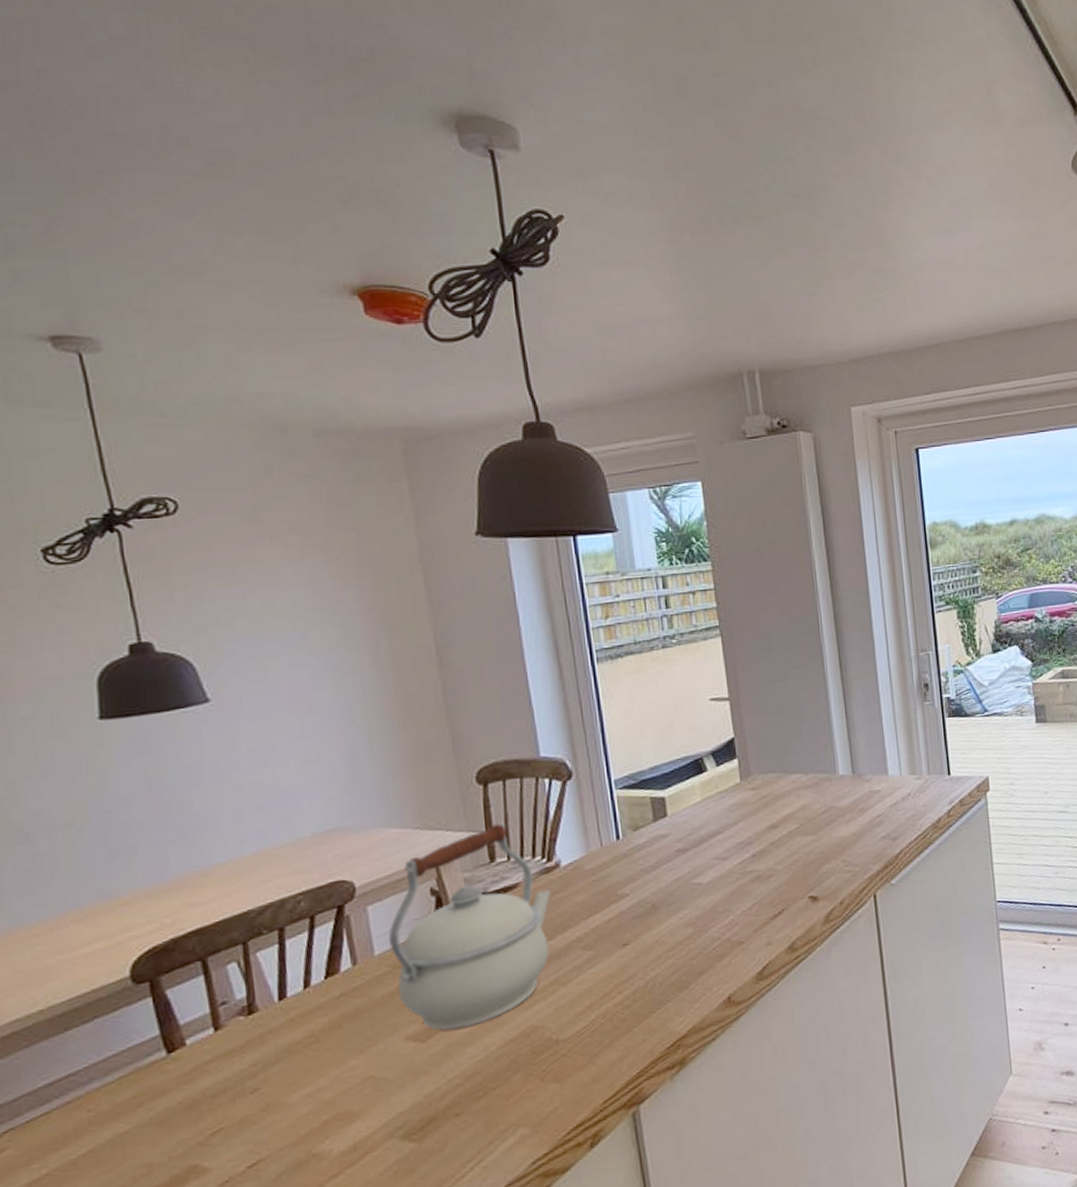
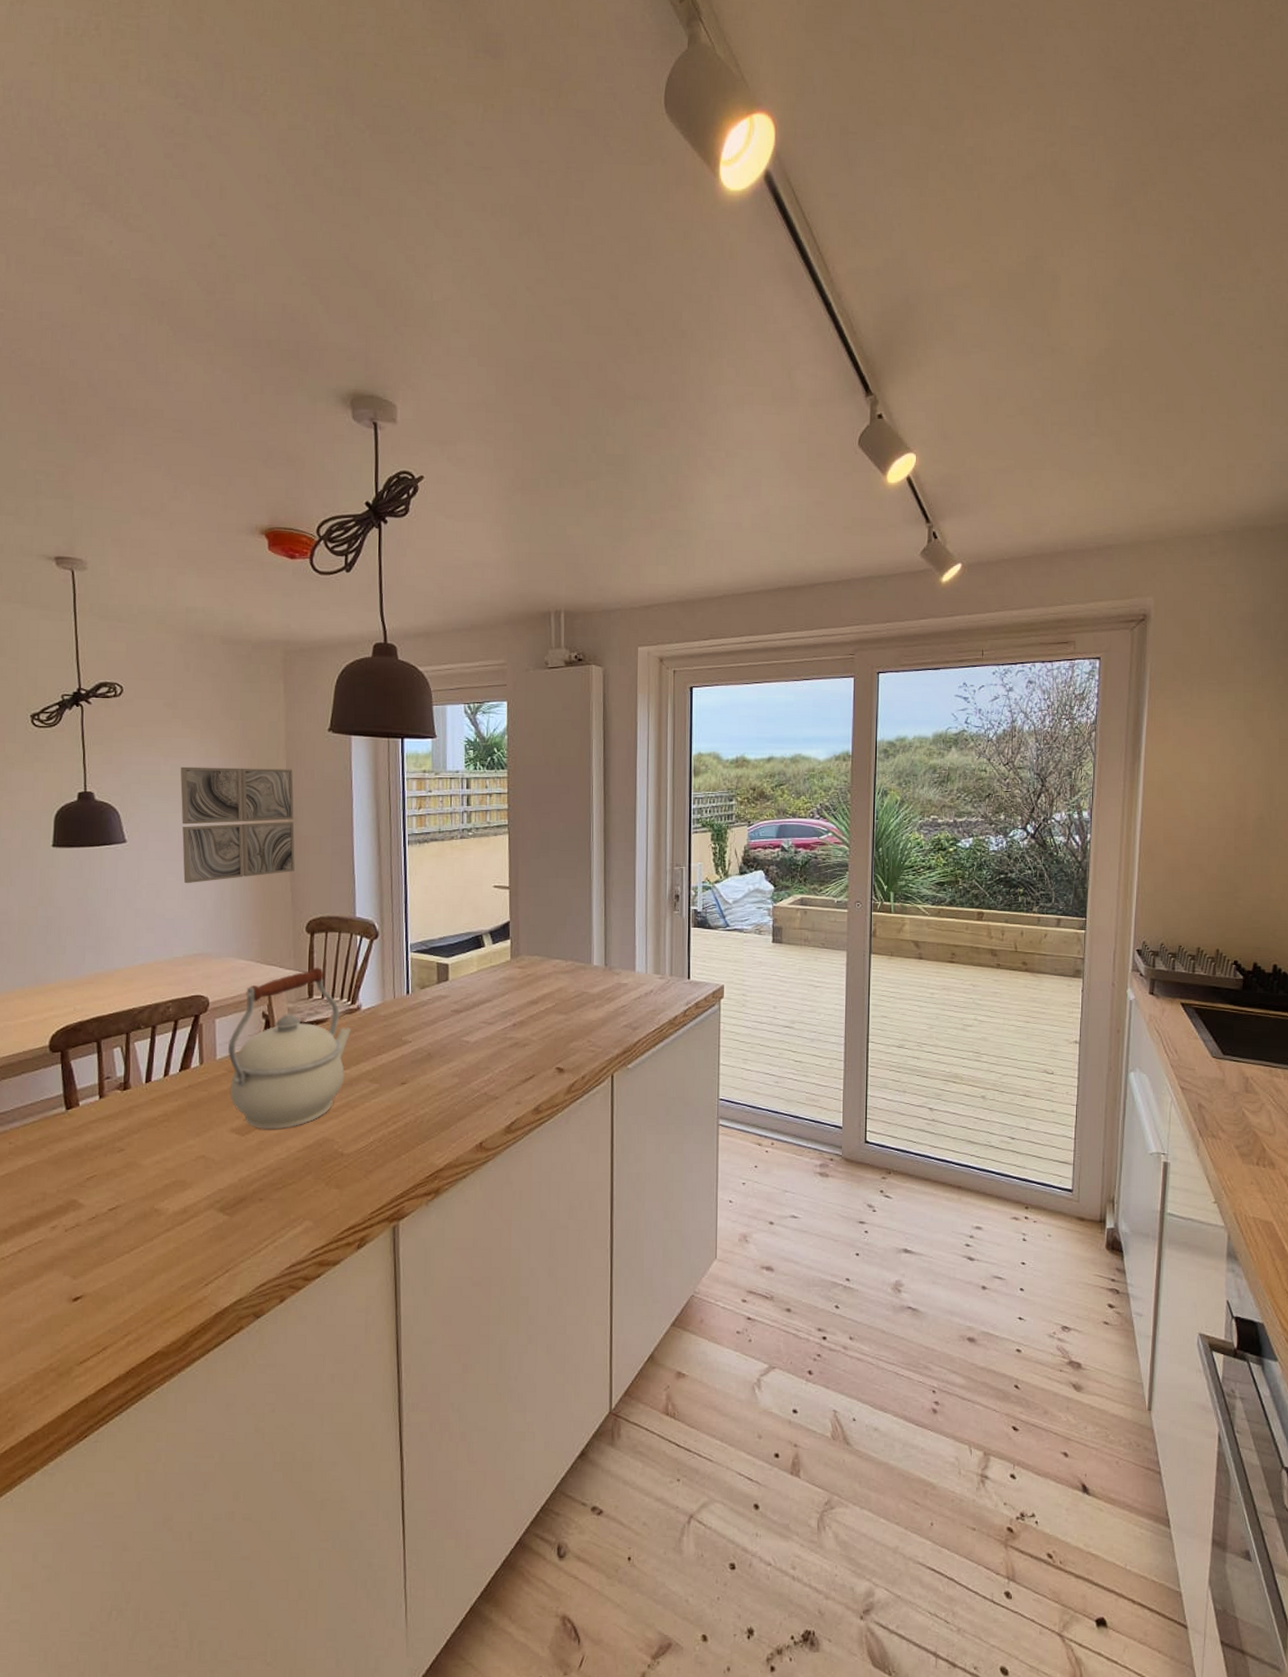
wall art: none [275,586,452,744] -> present [180,766,295,884]

